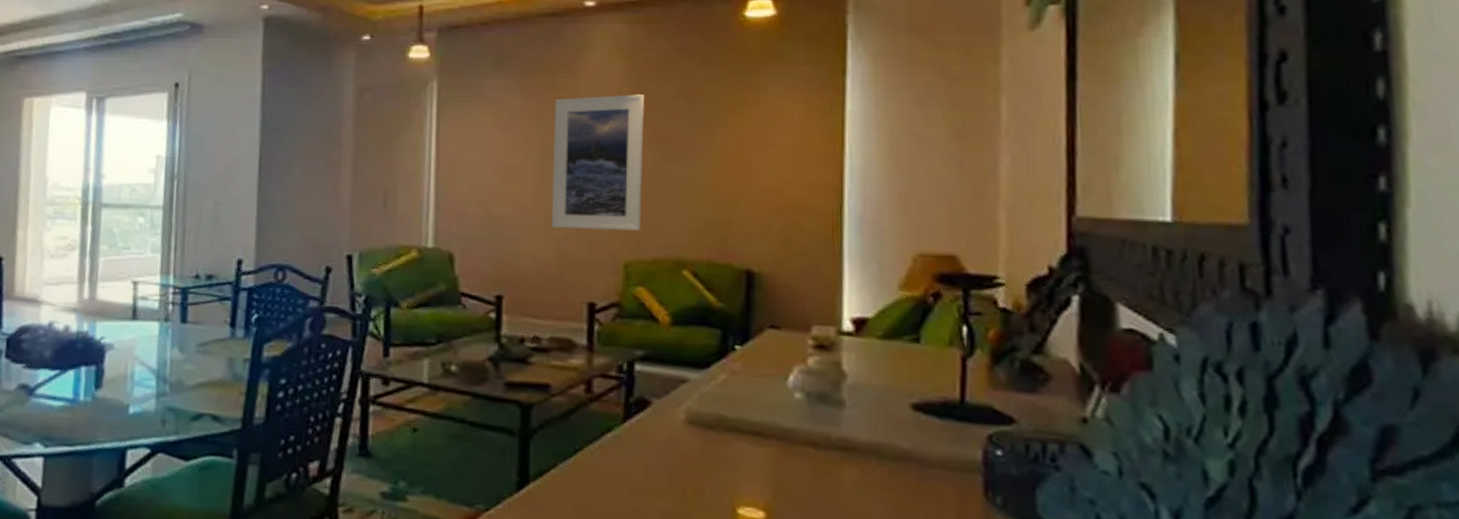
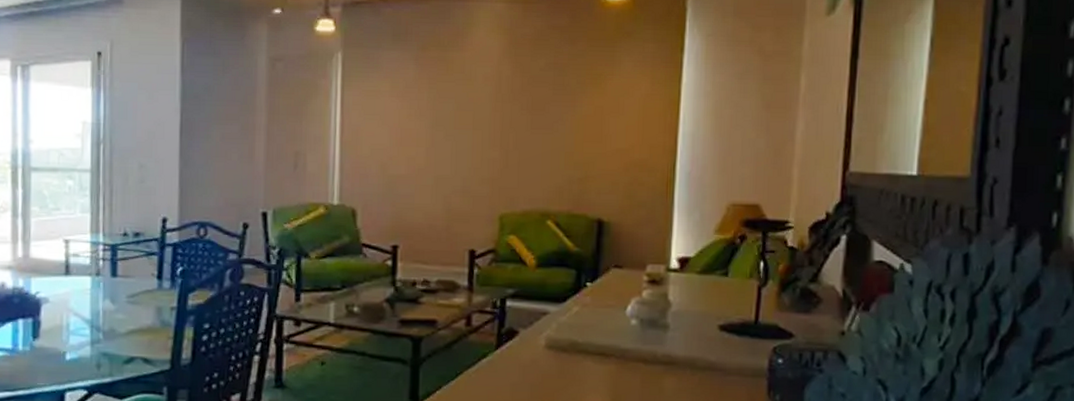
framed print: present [551,94,644,231] -> none [439,67,520,187]

